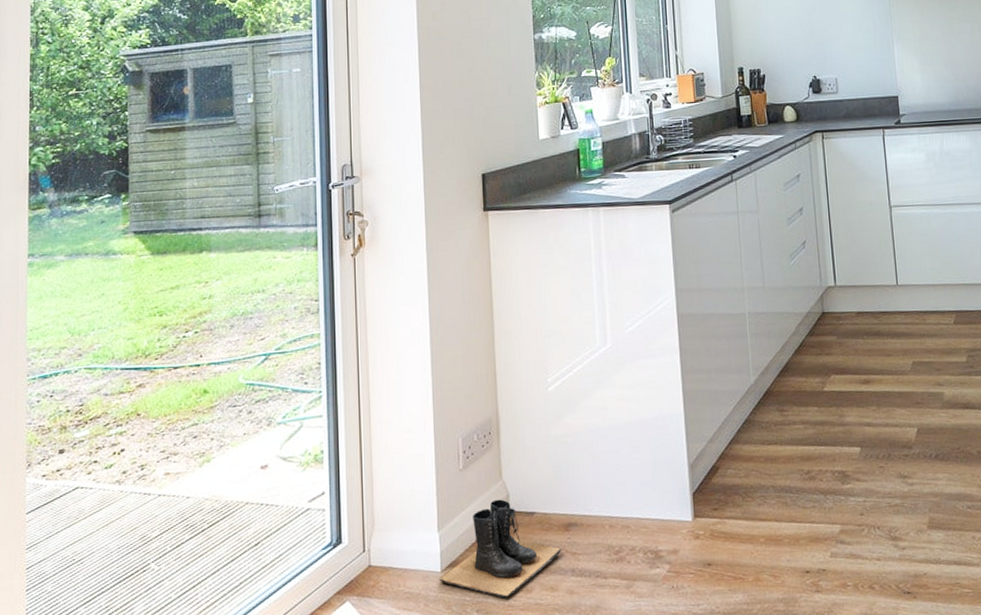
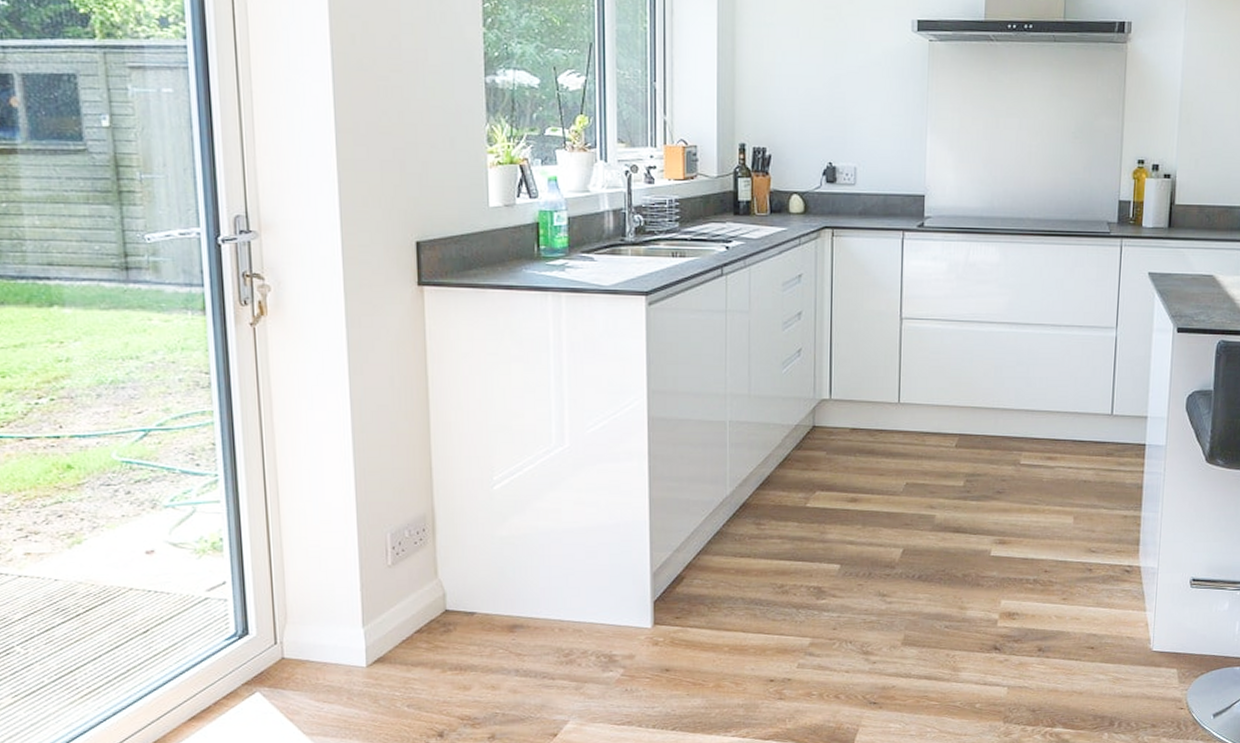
boots: present [439,499,562,598] -> none [365,598,505,695]

